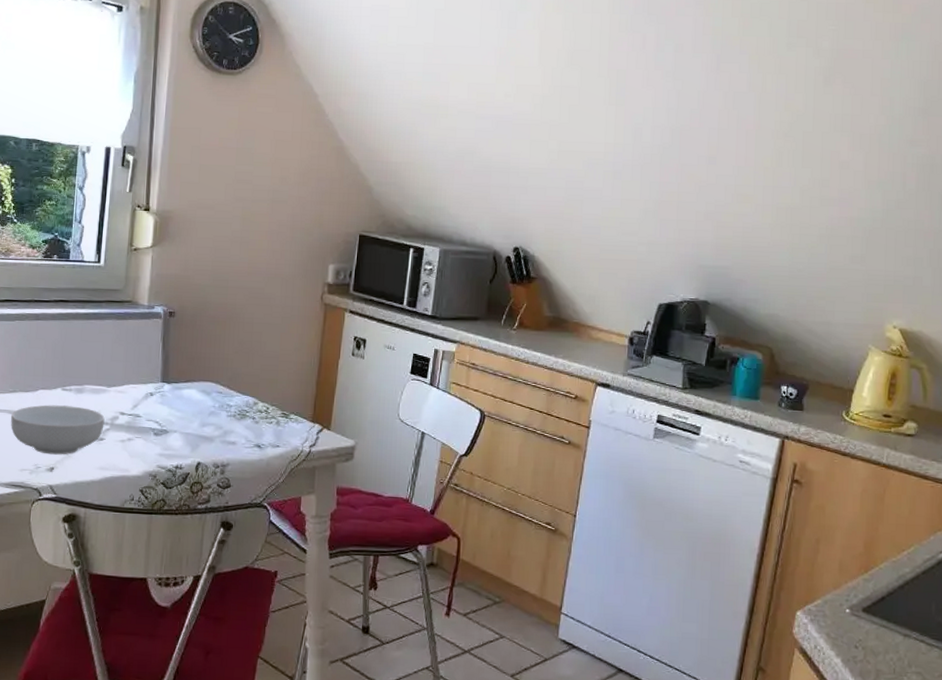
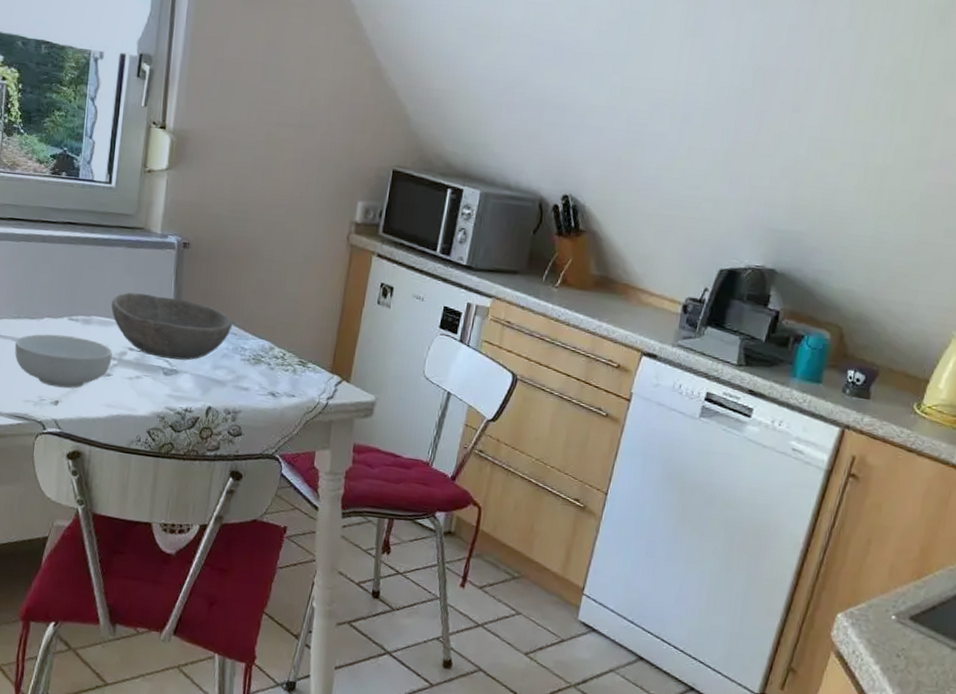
bowl: none [103,361,218,420] -> present [111,292,233,361]

